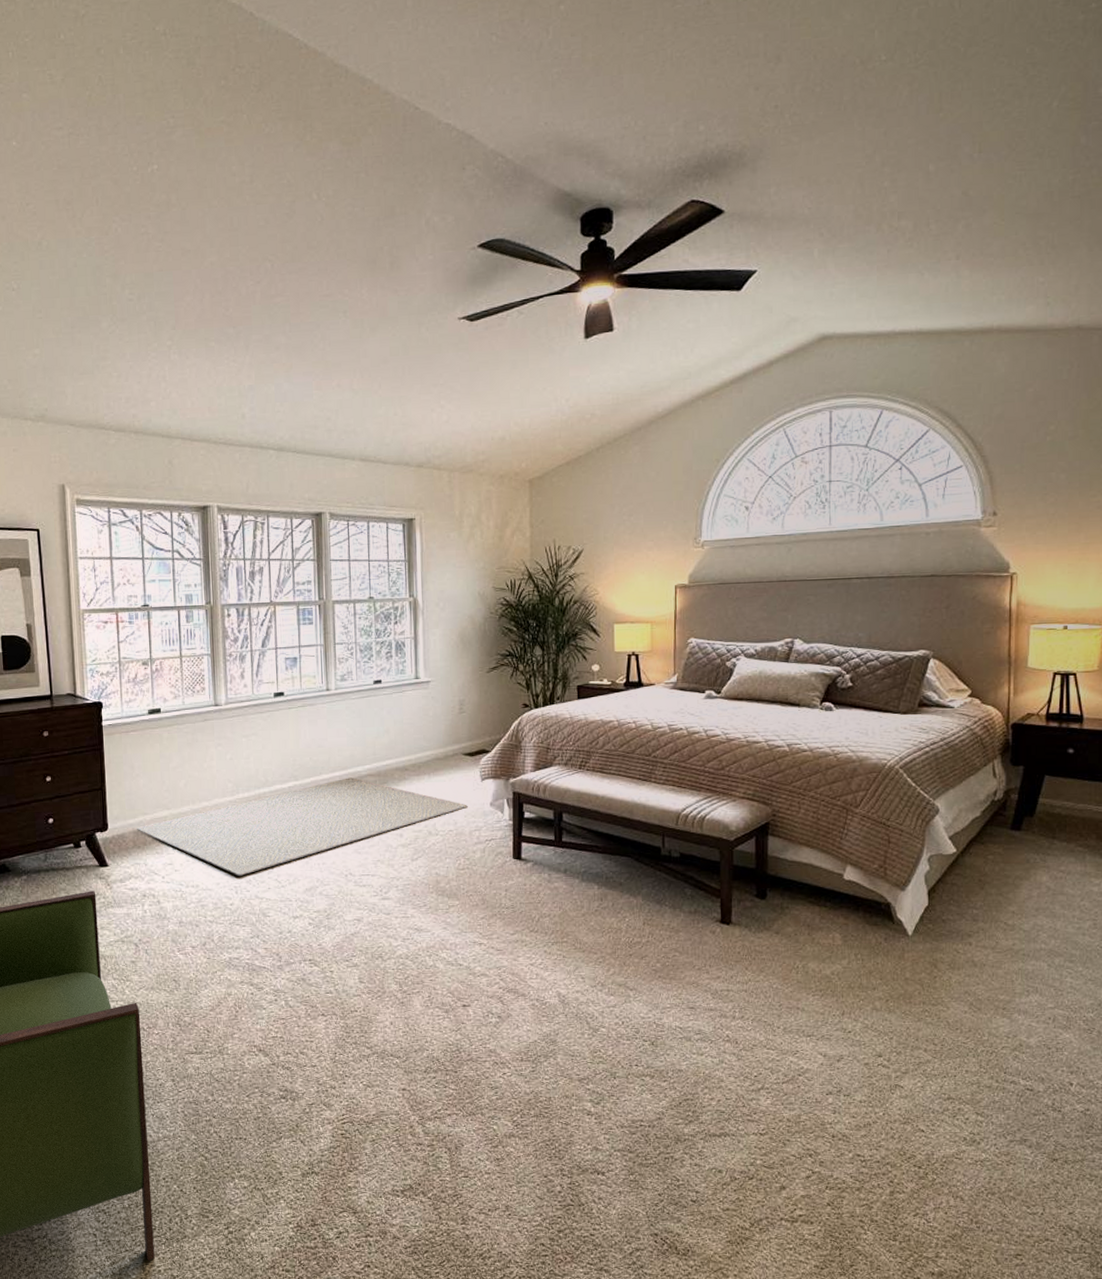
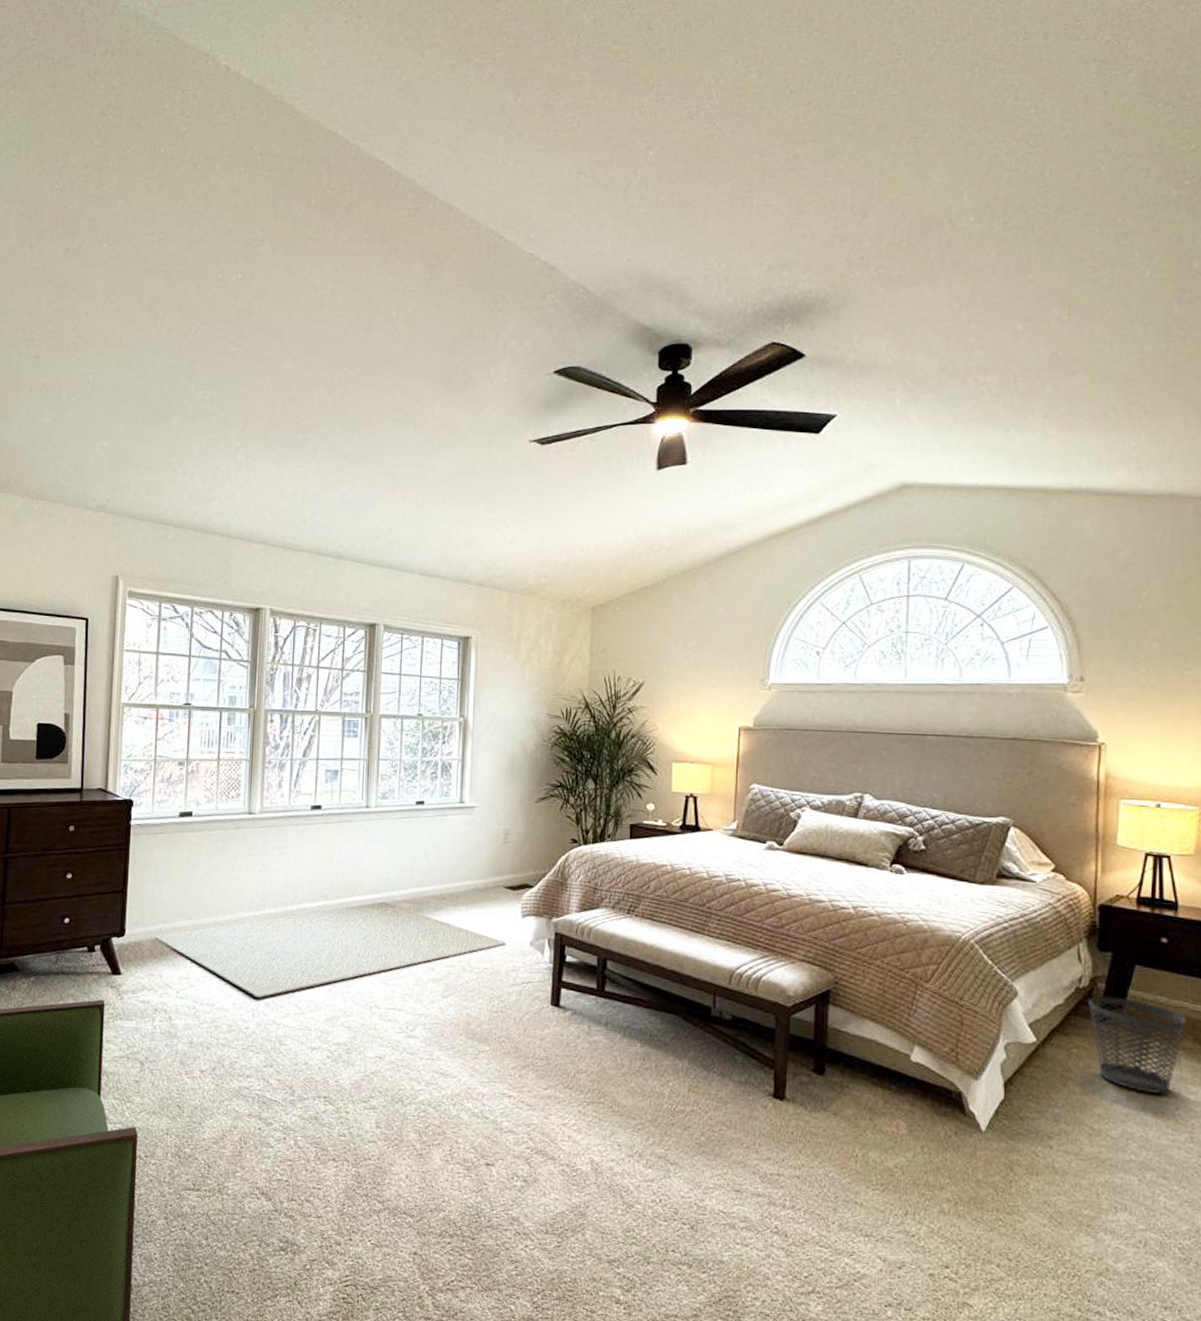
wastebasket: none [1003,806,1092,888] -> present [1088,996,1188,1094]

